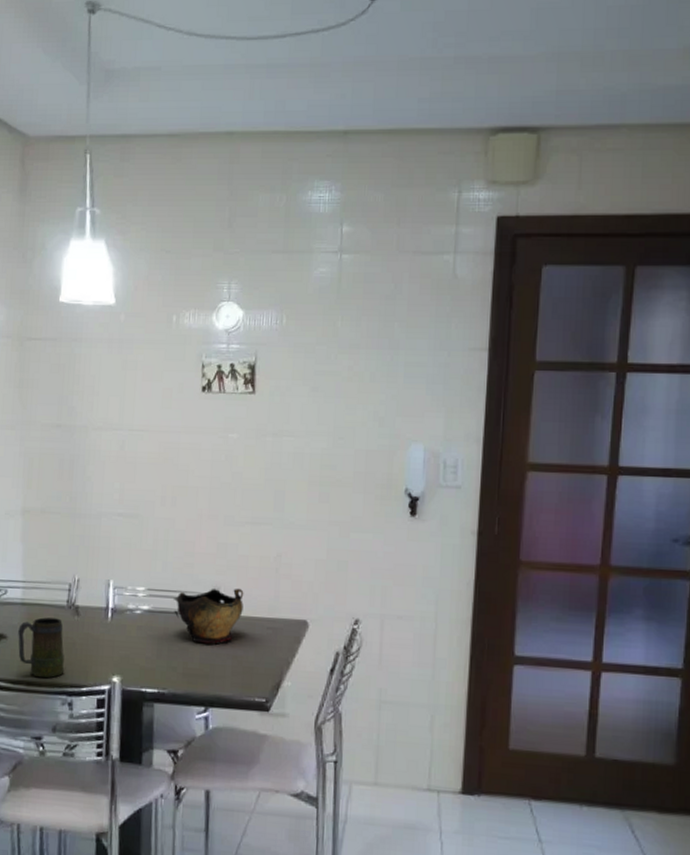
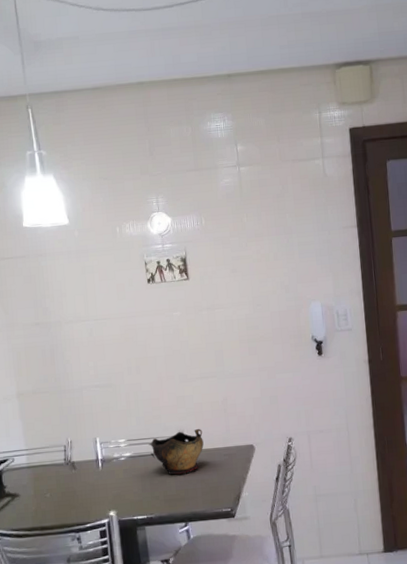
mug: present [18,617,64,679] -> none [28,474,69,523]

